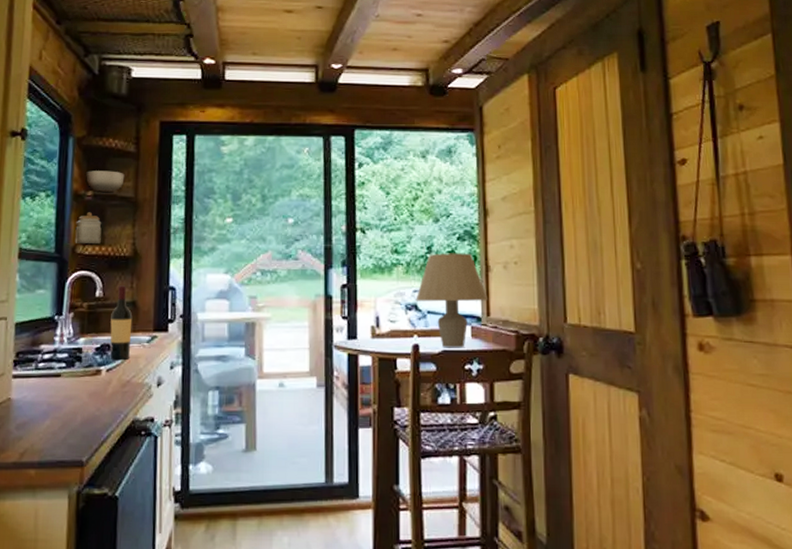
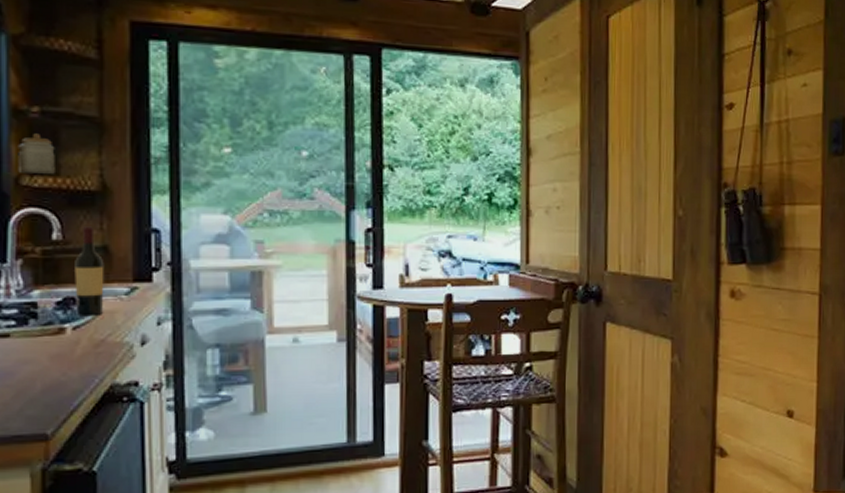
bowl: present [86,171,125,193] -> none [28,79,84,110]
table lamp: present [415,253,489,348] -> none [450,195,529,298]

